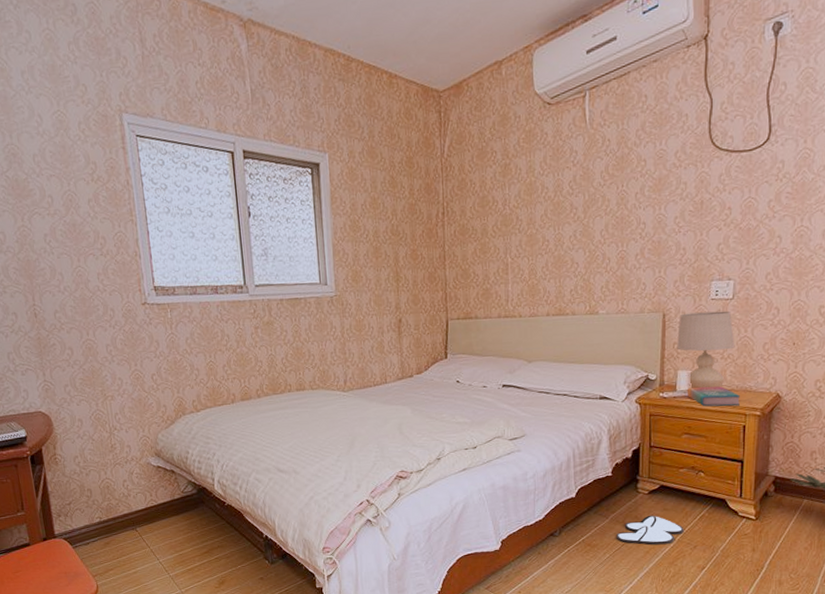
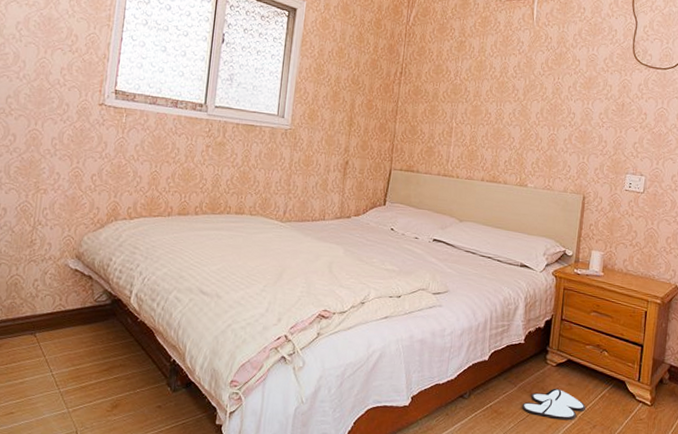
table lamp: present [677,311,735,389] -> none [593,199,643,272]
book: present [688,386,741,407] -> none [599,267,644,292]

